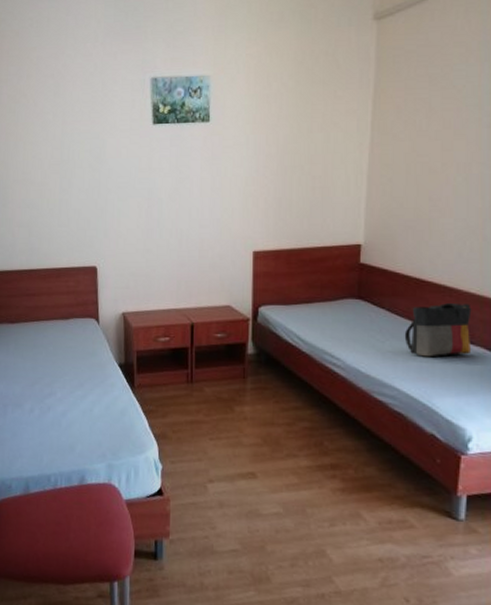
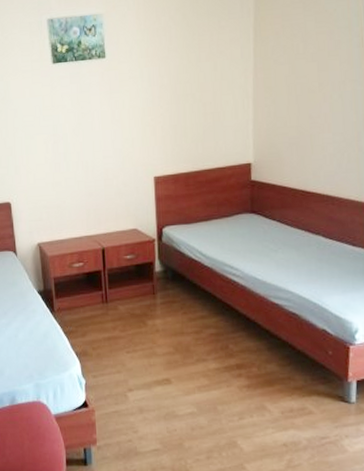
tote bag: present [404,302,472,357] -> none [294,210,353,261]

